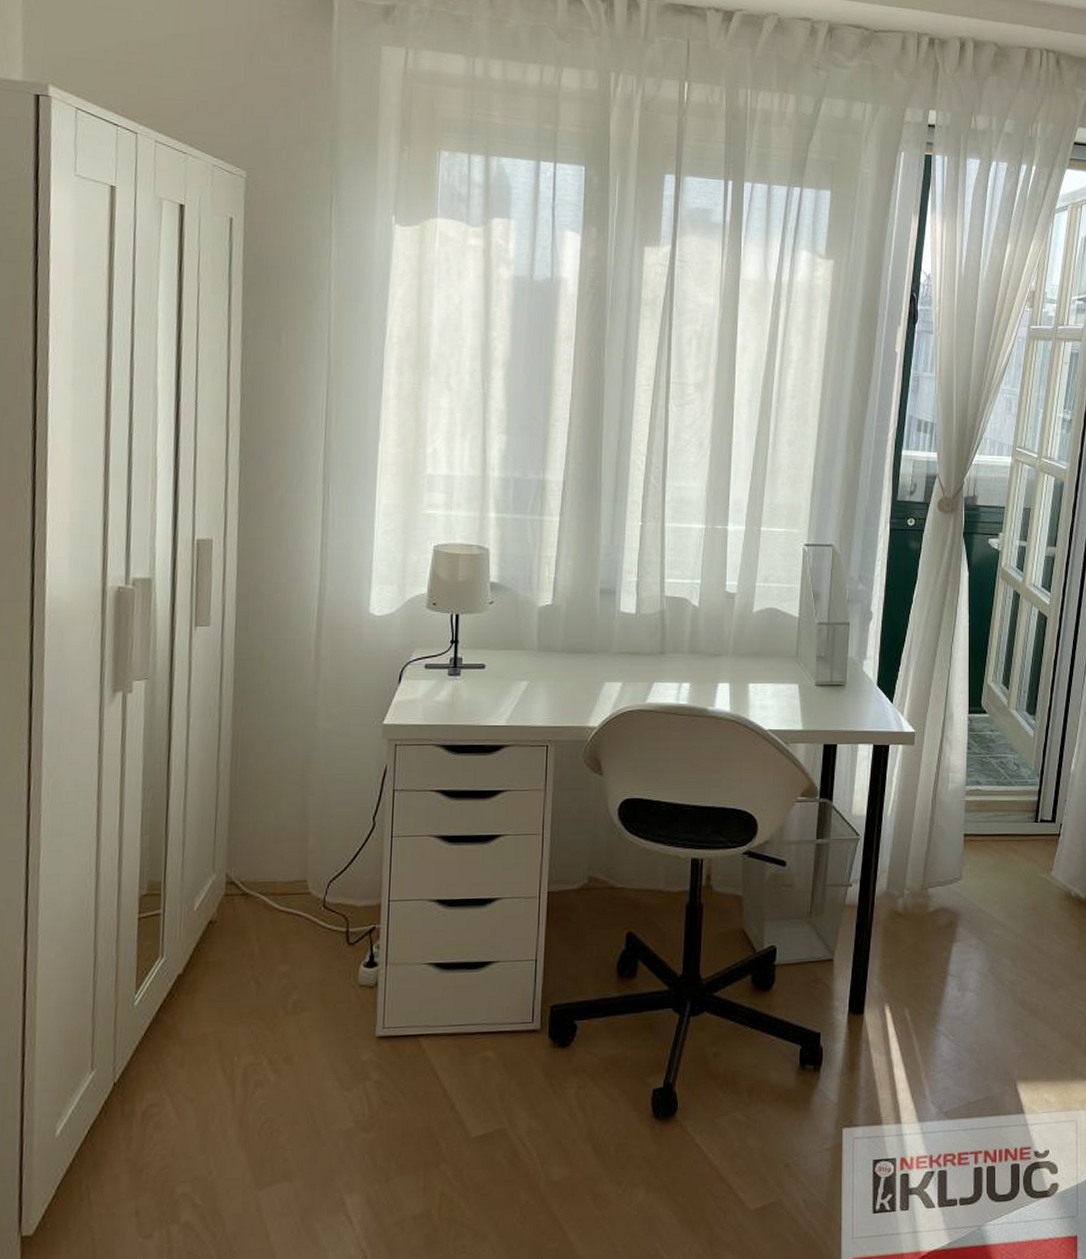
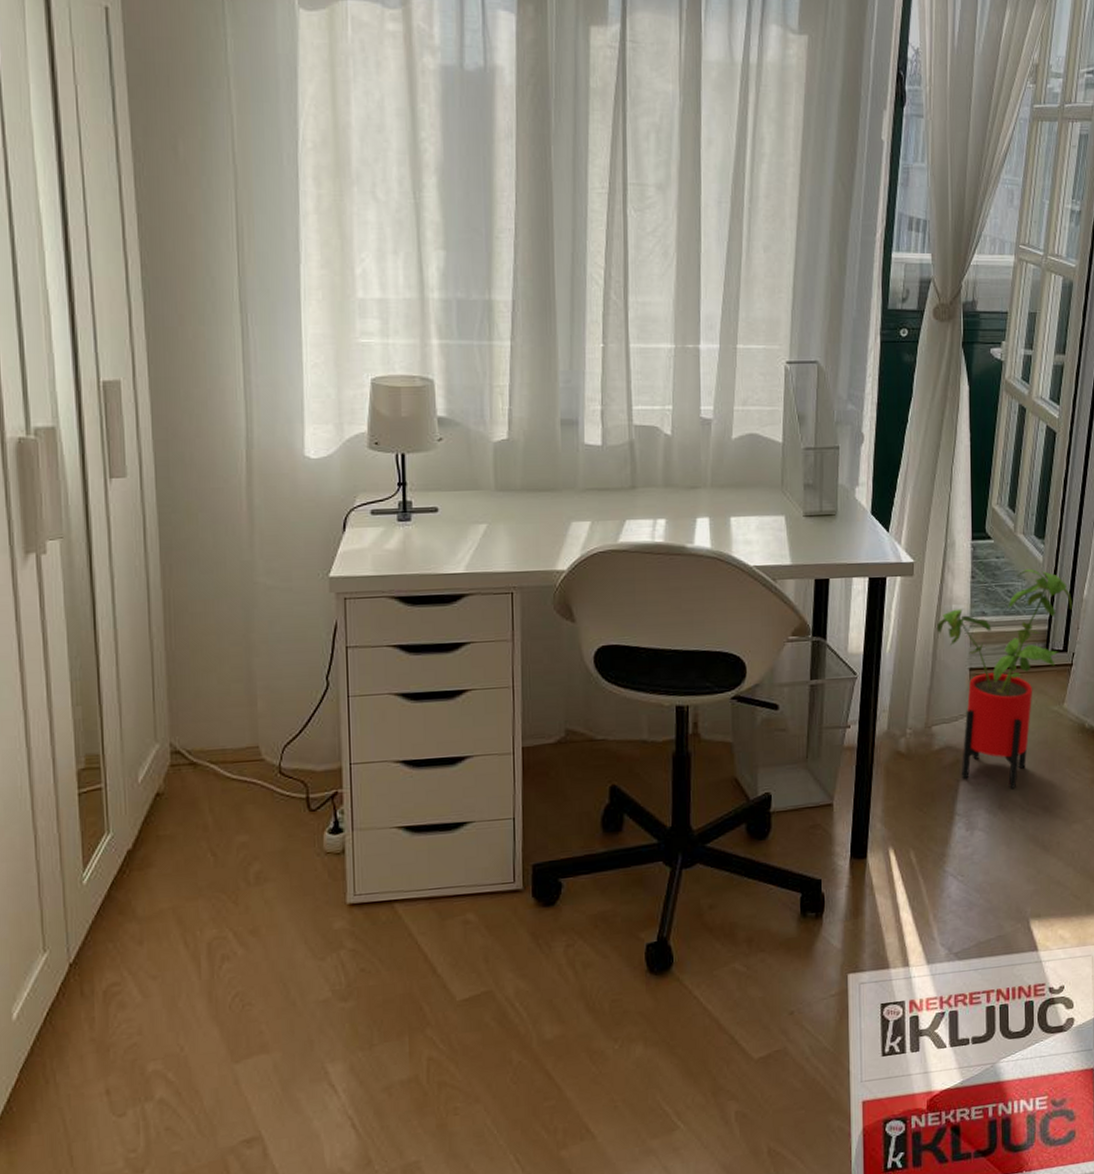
house plant: none [934,742,1060,952] -> present [936,568,1072,788]

